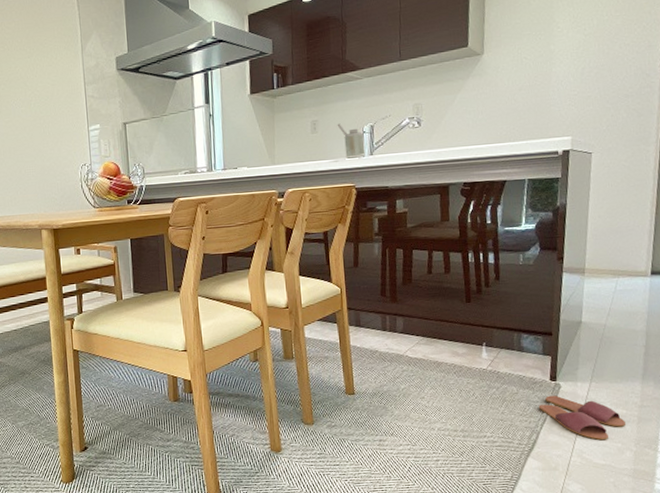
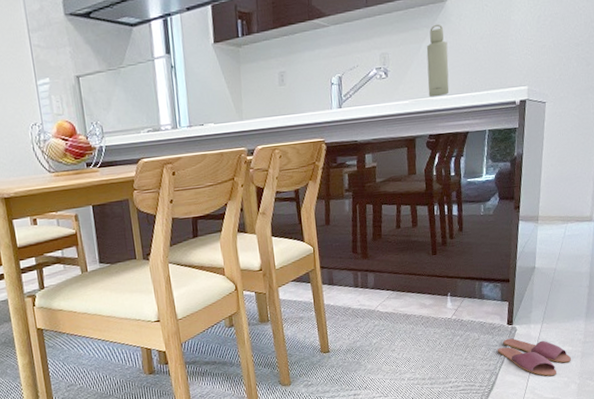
soap dispenser: present [337,123,365,159] -> none [305,75,334,112]
bottle: none [461,76,486,146] -> present [426,24,450,98]

